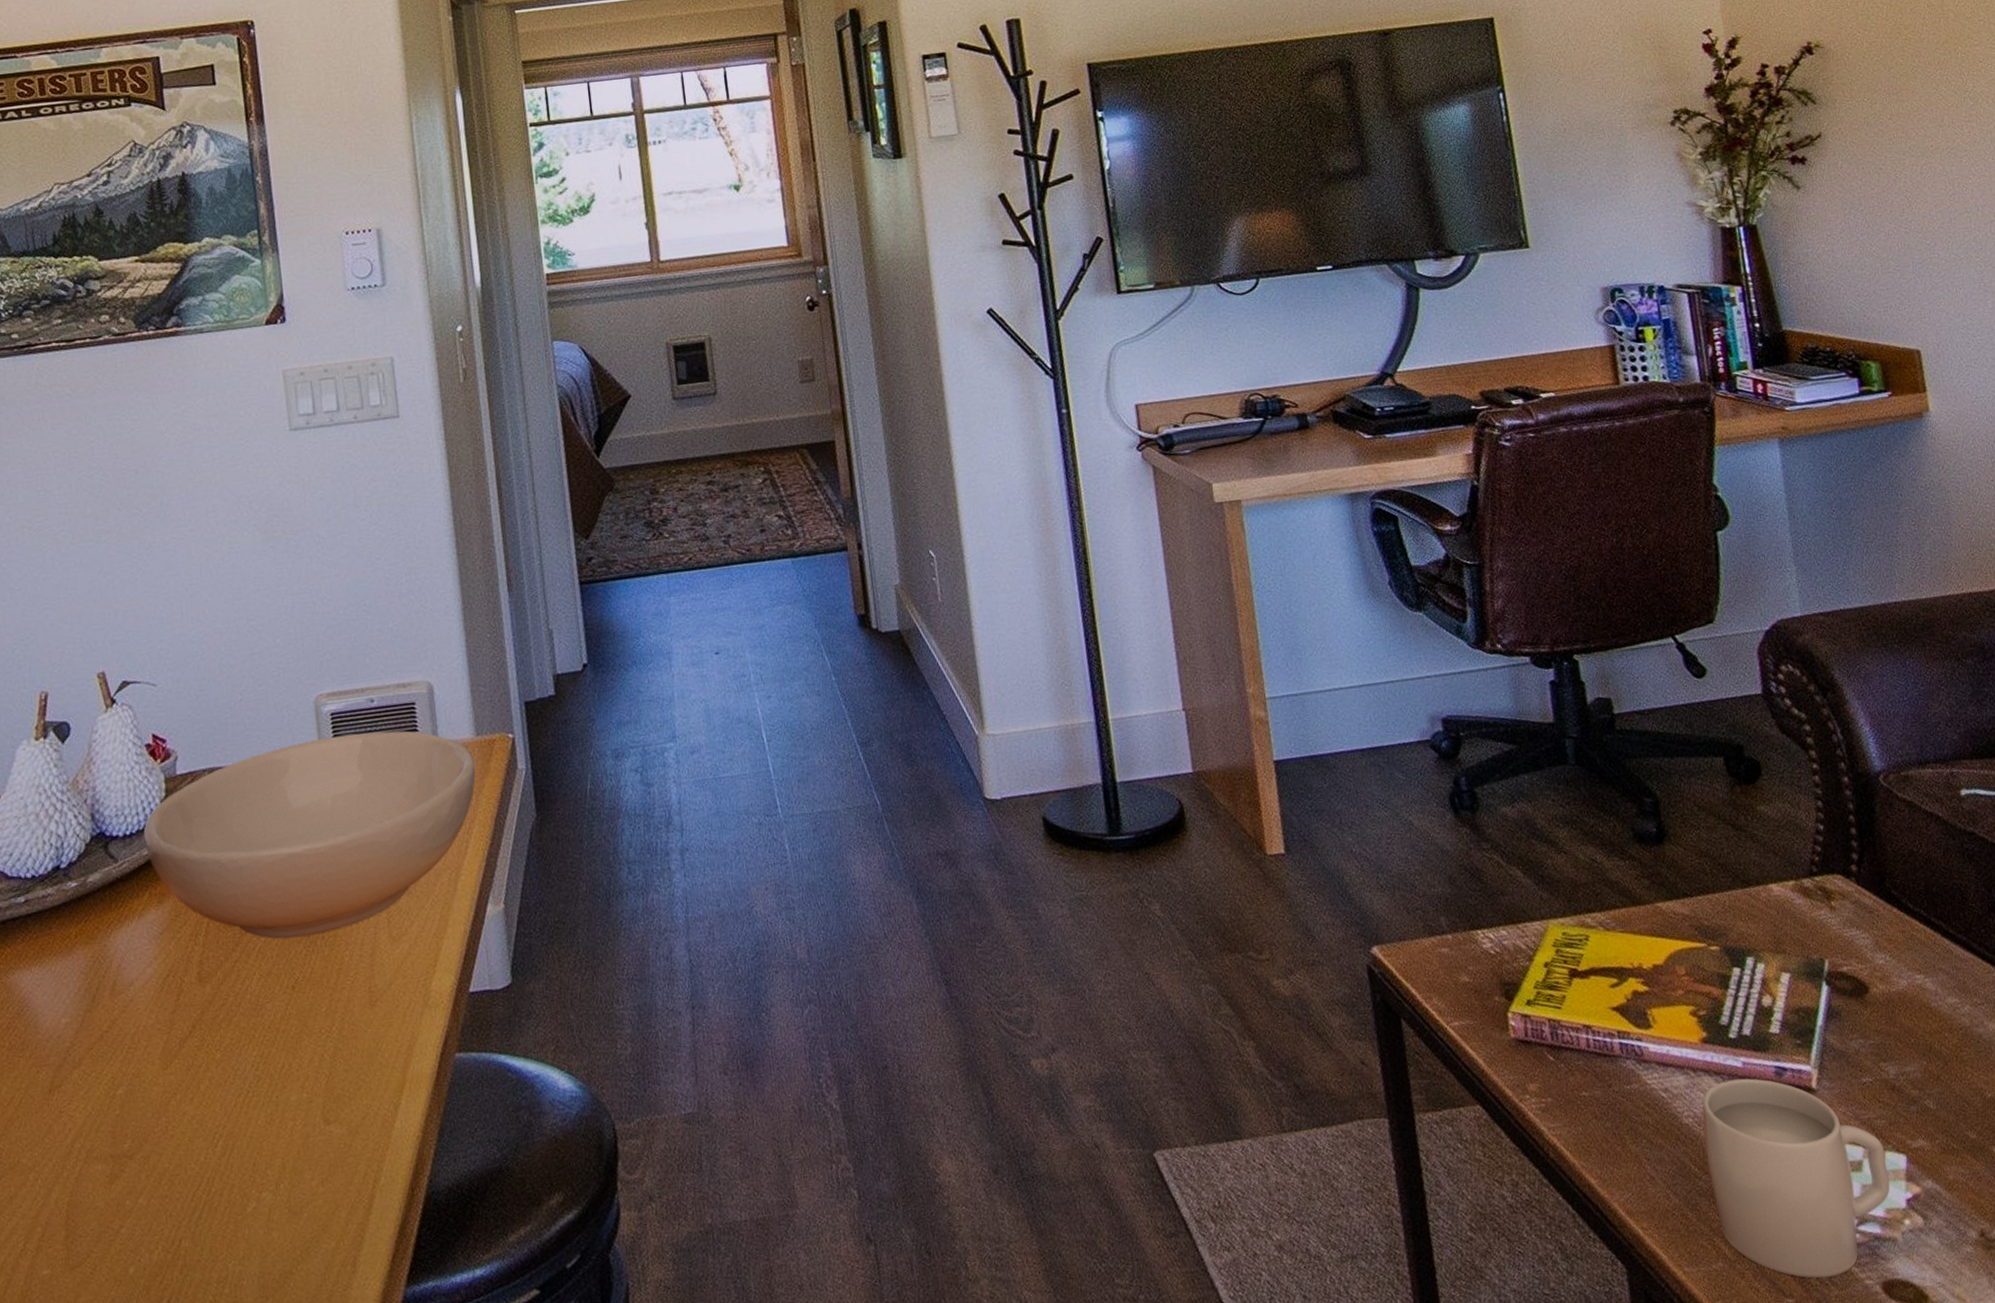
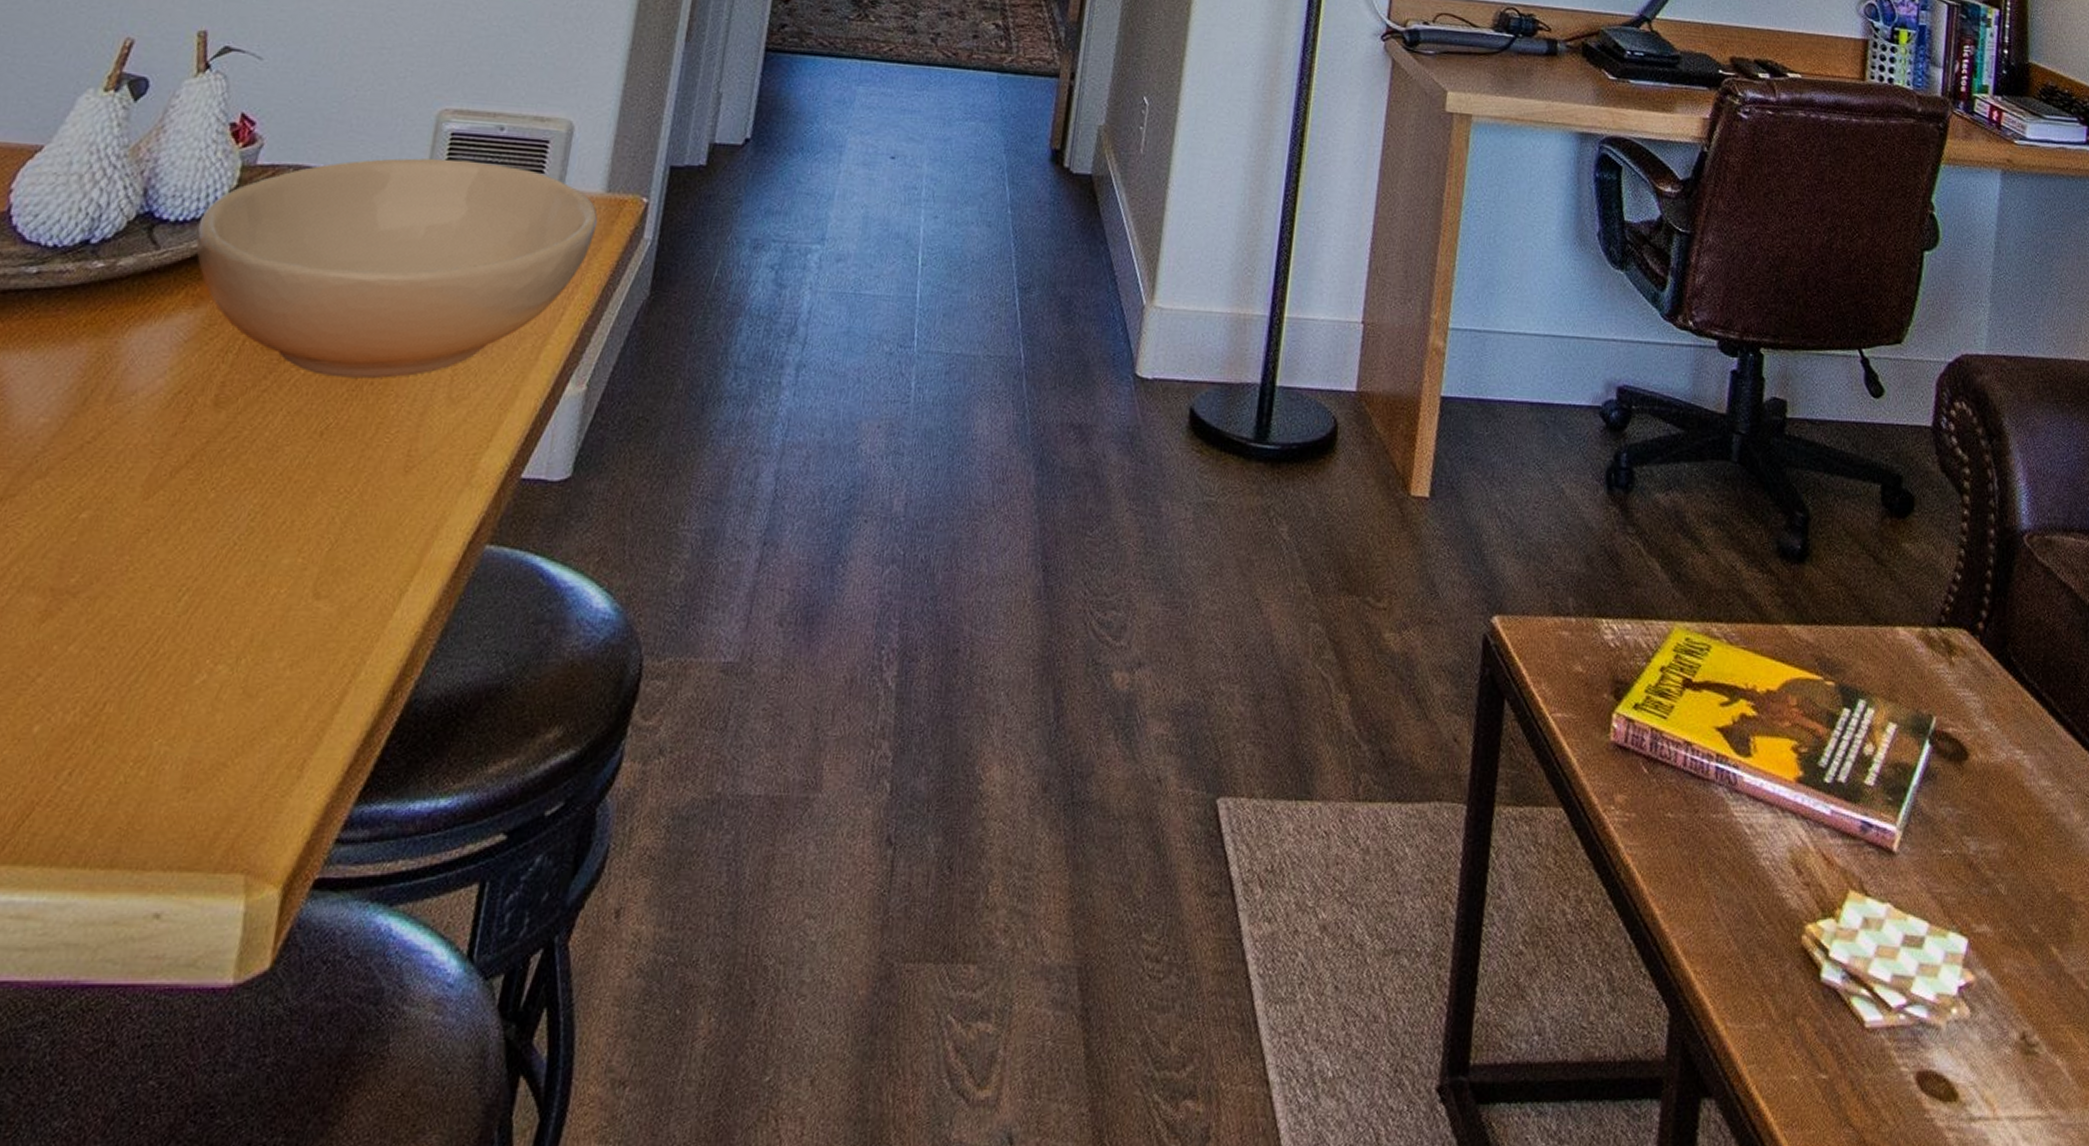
mug: present [1702,1078,1890,1279] -> none [1772,827,1949,1057]

